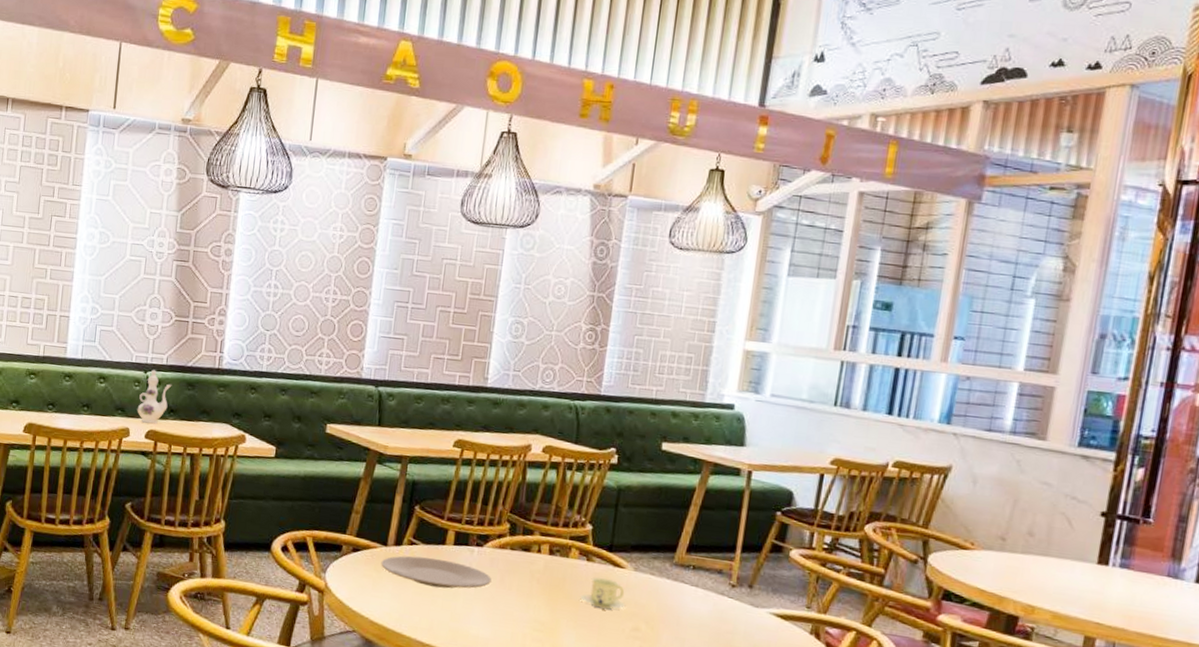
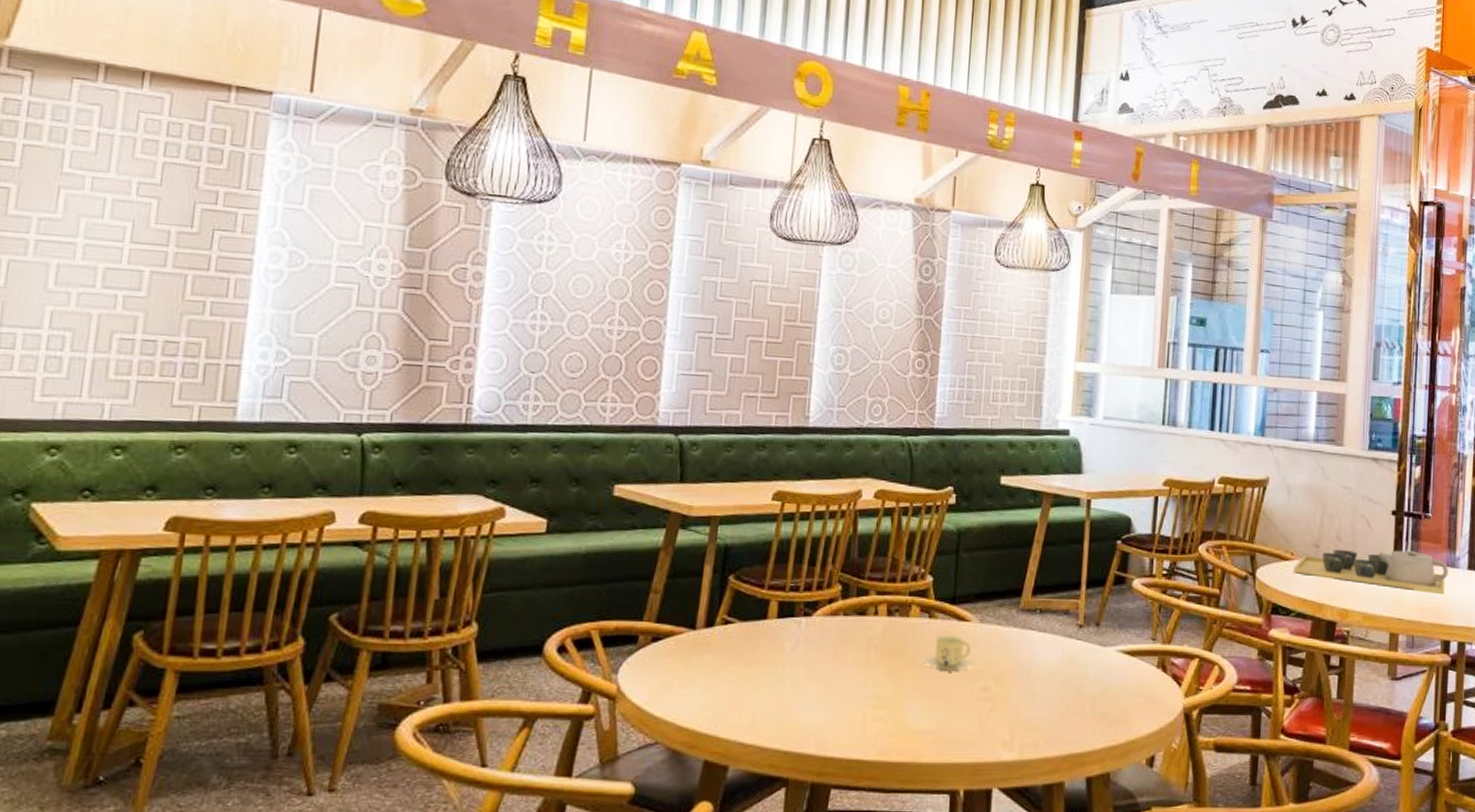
ewer: present [137,369,172,424] -> none [346,431,399,503]
plate: present [381,555,492,589] -> none [688,637,823,672]
tea set: none [972,544,1170,604] -> present [1294,549,1449,594]

